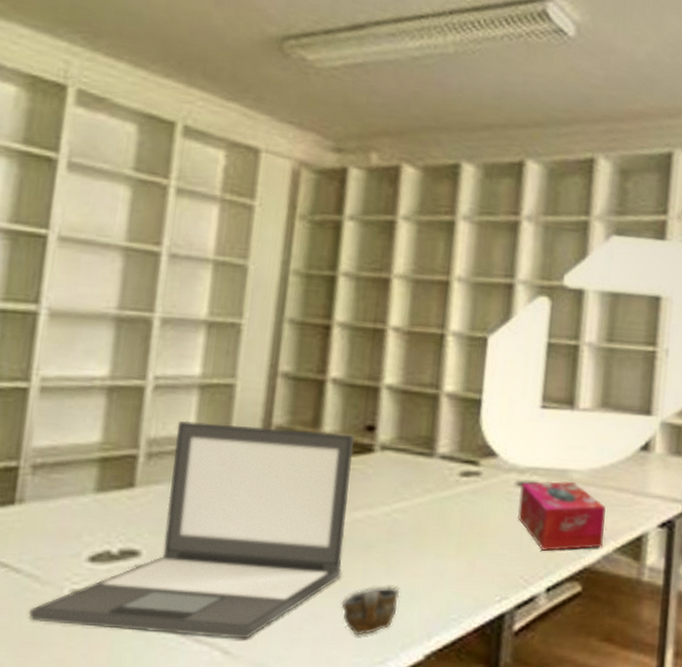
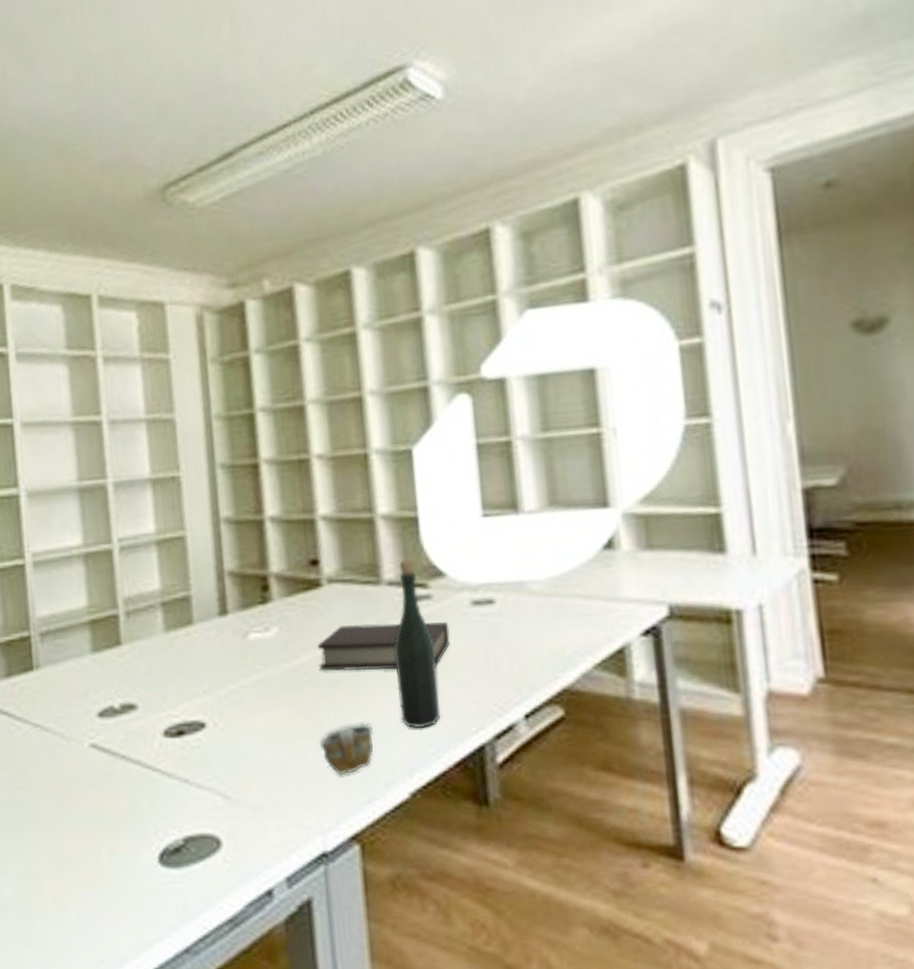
laptop: present [28,420,355,639] -> none [61,571,315,783]
book: none [356,491,492,538] -> present [317,622,450,671]
bottle: none [429,438,476,595] -> present [394,560,440,729]
tissue box: present [518,481,606,551] -> none [476,595,579,673]

